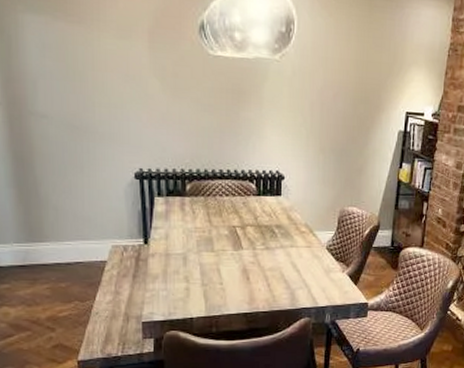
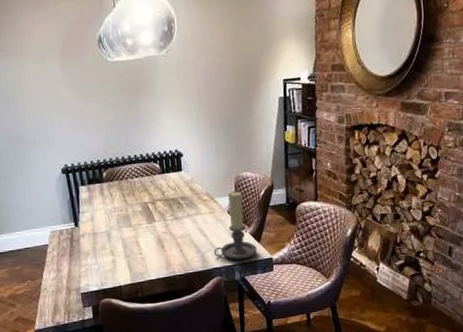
candle holder: none [305,226,353,301] -> present [214,191,257,260]

